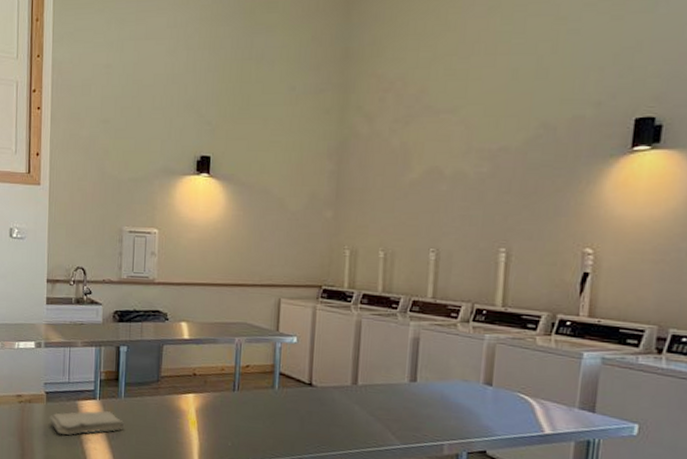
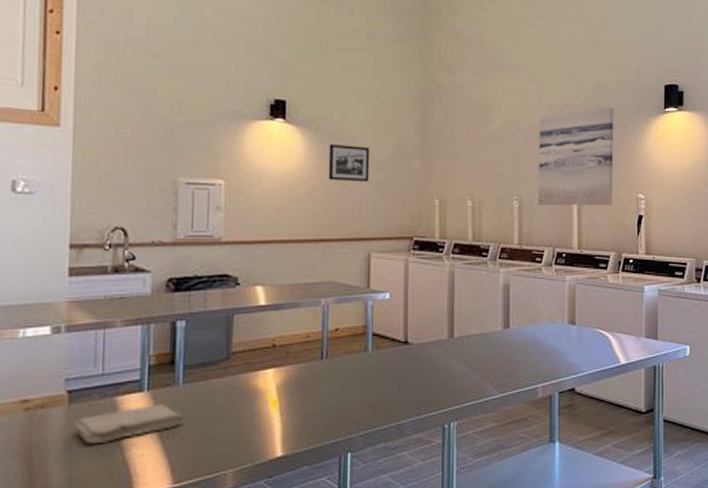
picture frame: none [245,195,285,233] -> present [328,143,370,183]
wall art: none [458,149,562,261] -> present [538,107,614,206]

